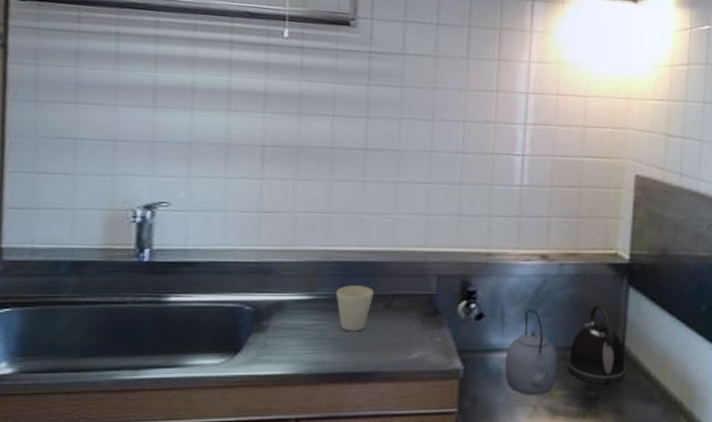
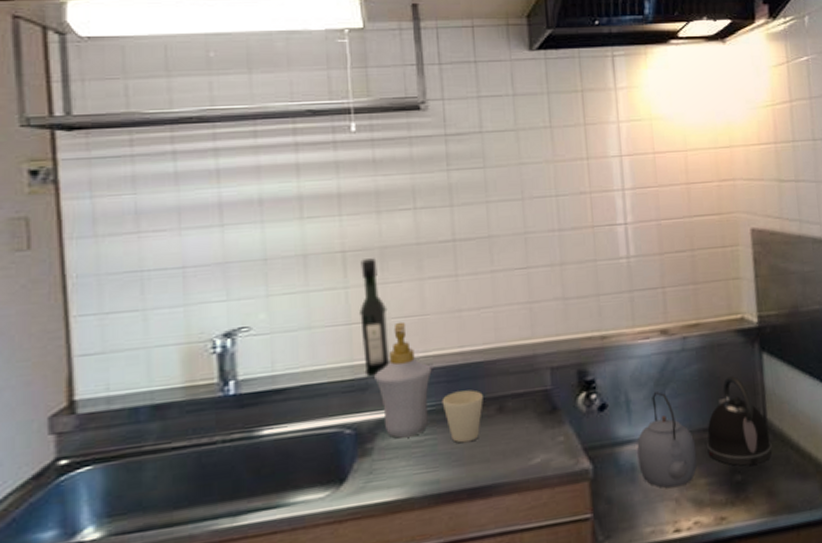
bottle: none [269,155,297,261] -> present [359,258,391,376]
soap bottle: none [277,216,330,320] -> present [374,321,432,439]

